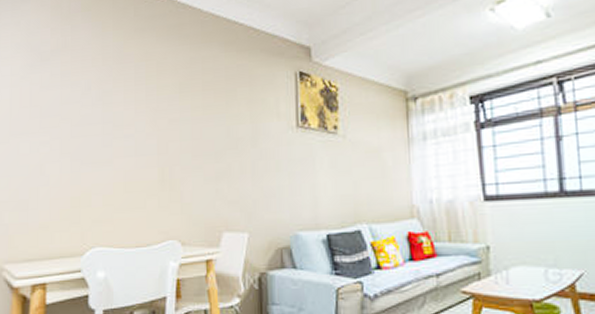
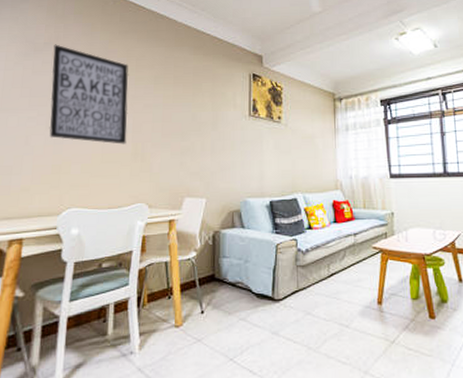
wall art: none [62,51,152,170] -> present [49,44,129,144]

